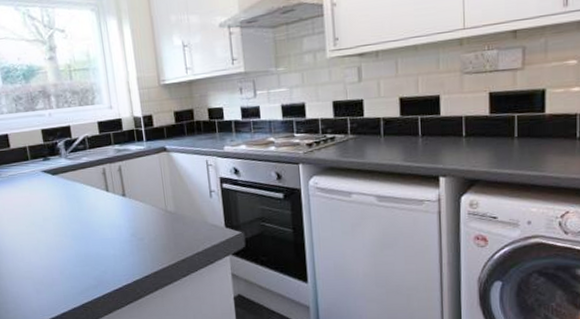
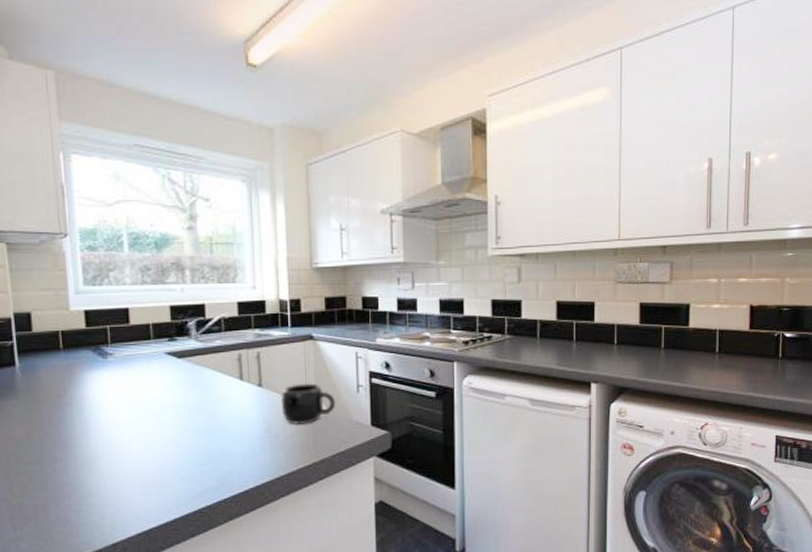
mug: none [142,191,192,230] -> present [280,383,336,426]

